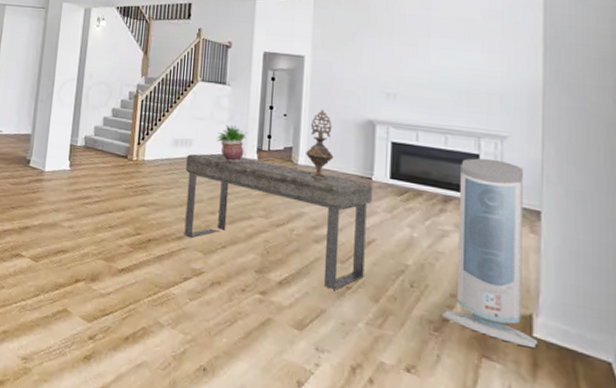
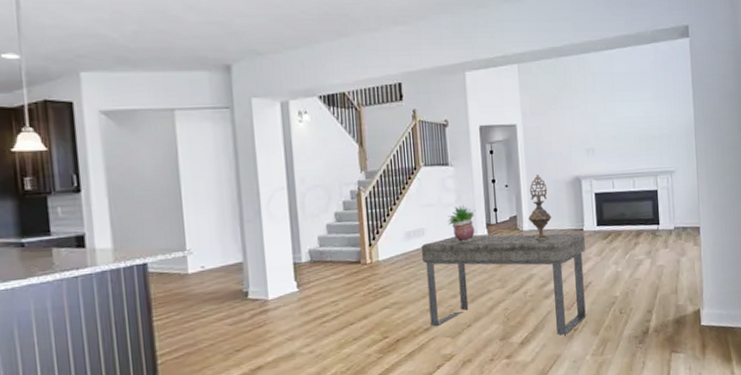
air purifier: present [442,158,539,349] -> none [643,191,705,335]

